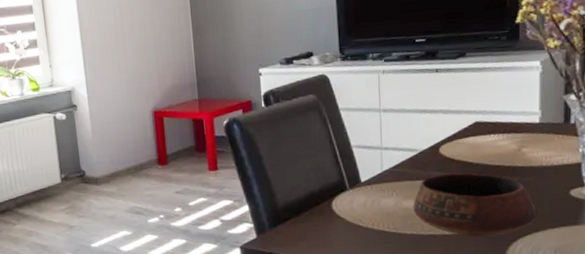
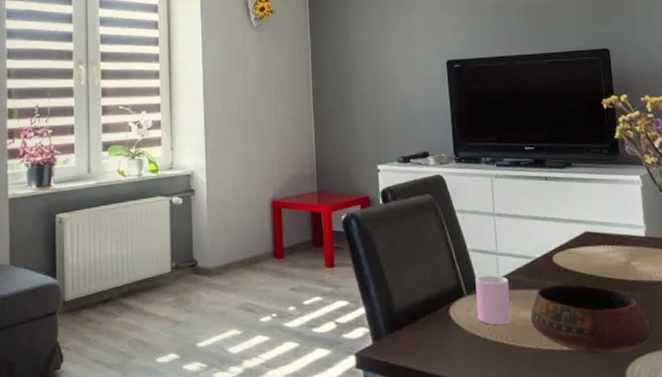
cup: none [358,168,394,215] -> present [475,275,512,325]

